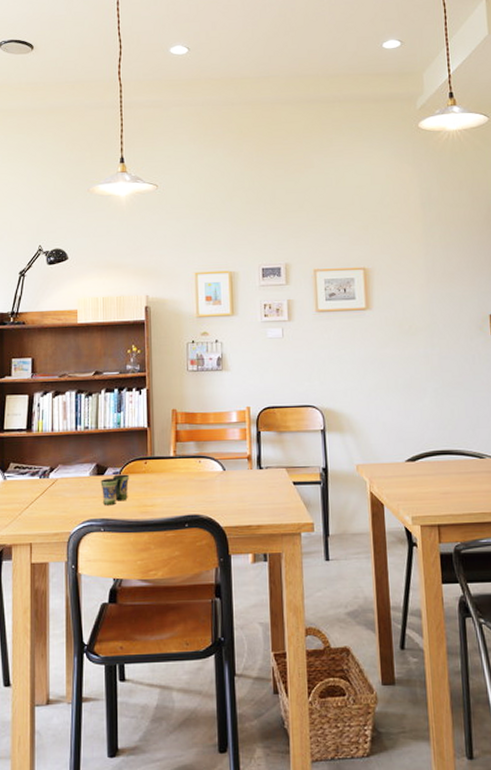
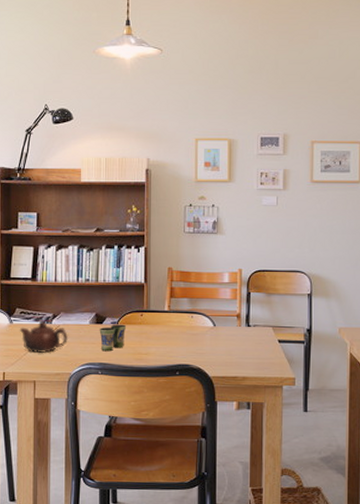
teapot: none [13,474,67,512] -> present [19,320,68,354]

